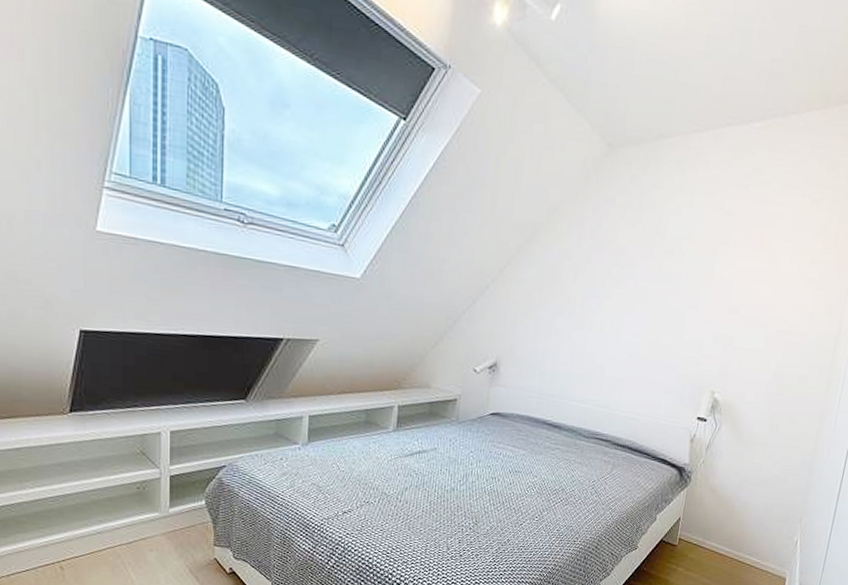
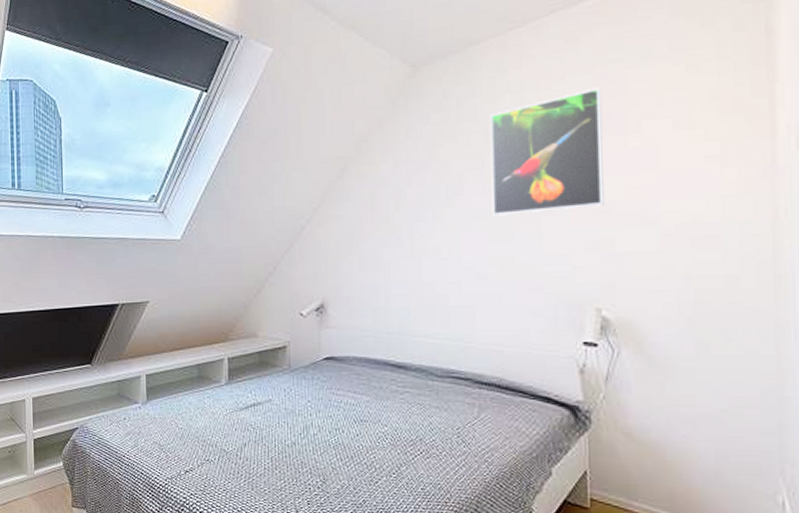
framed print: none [651,203,751,307] -> present [490,87,604,216]

